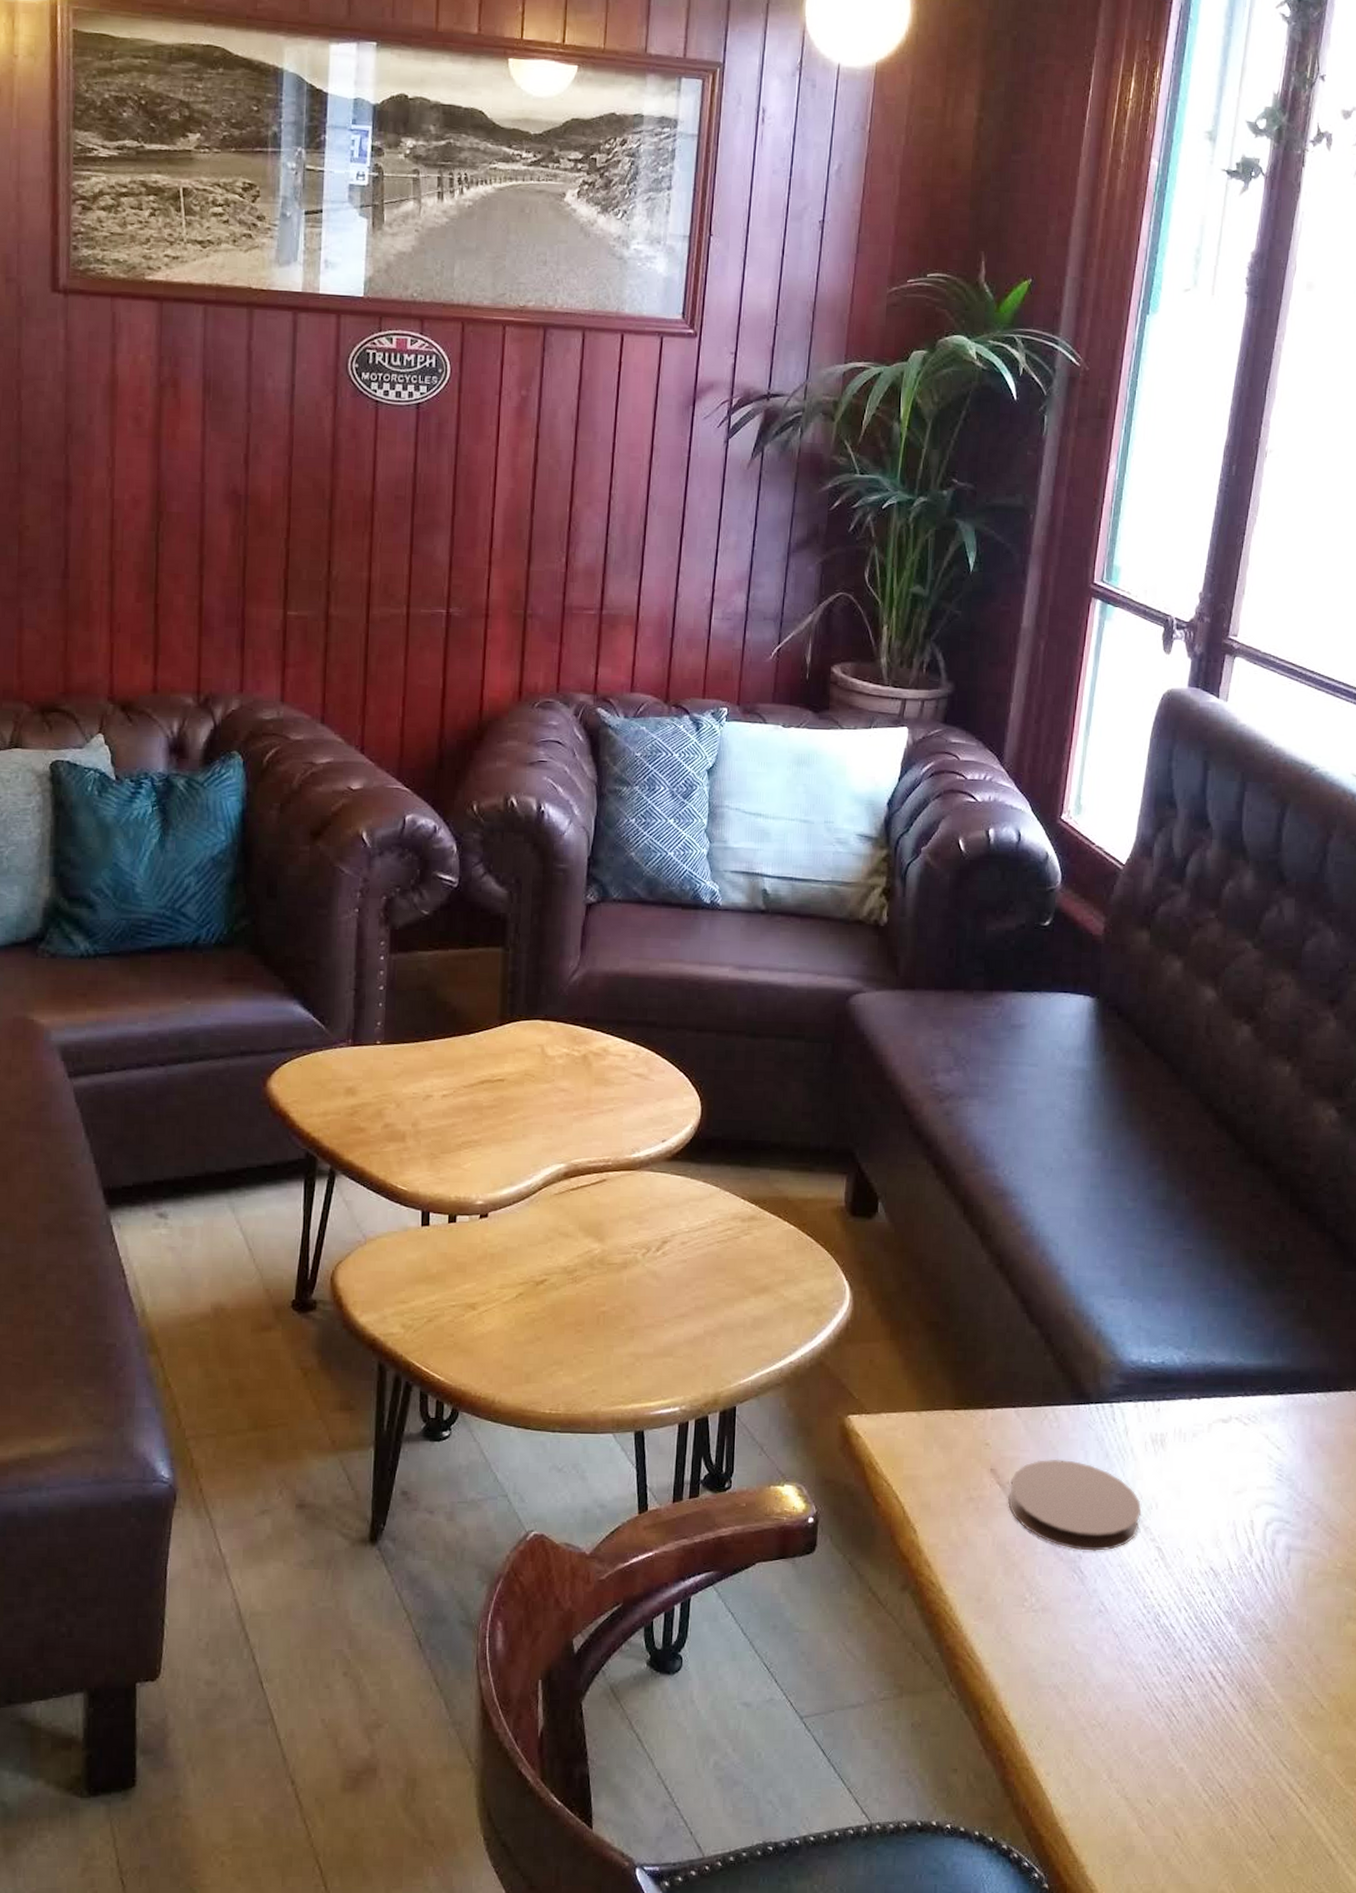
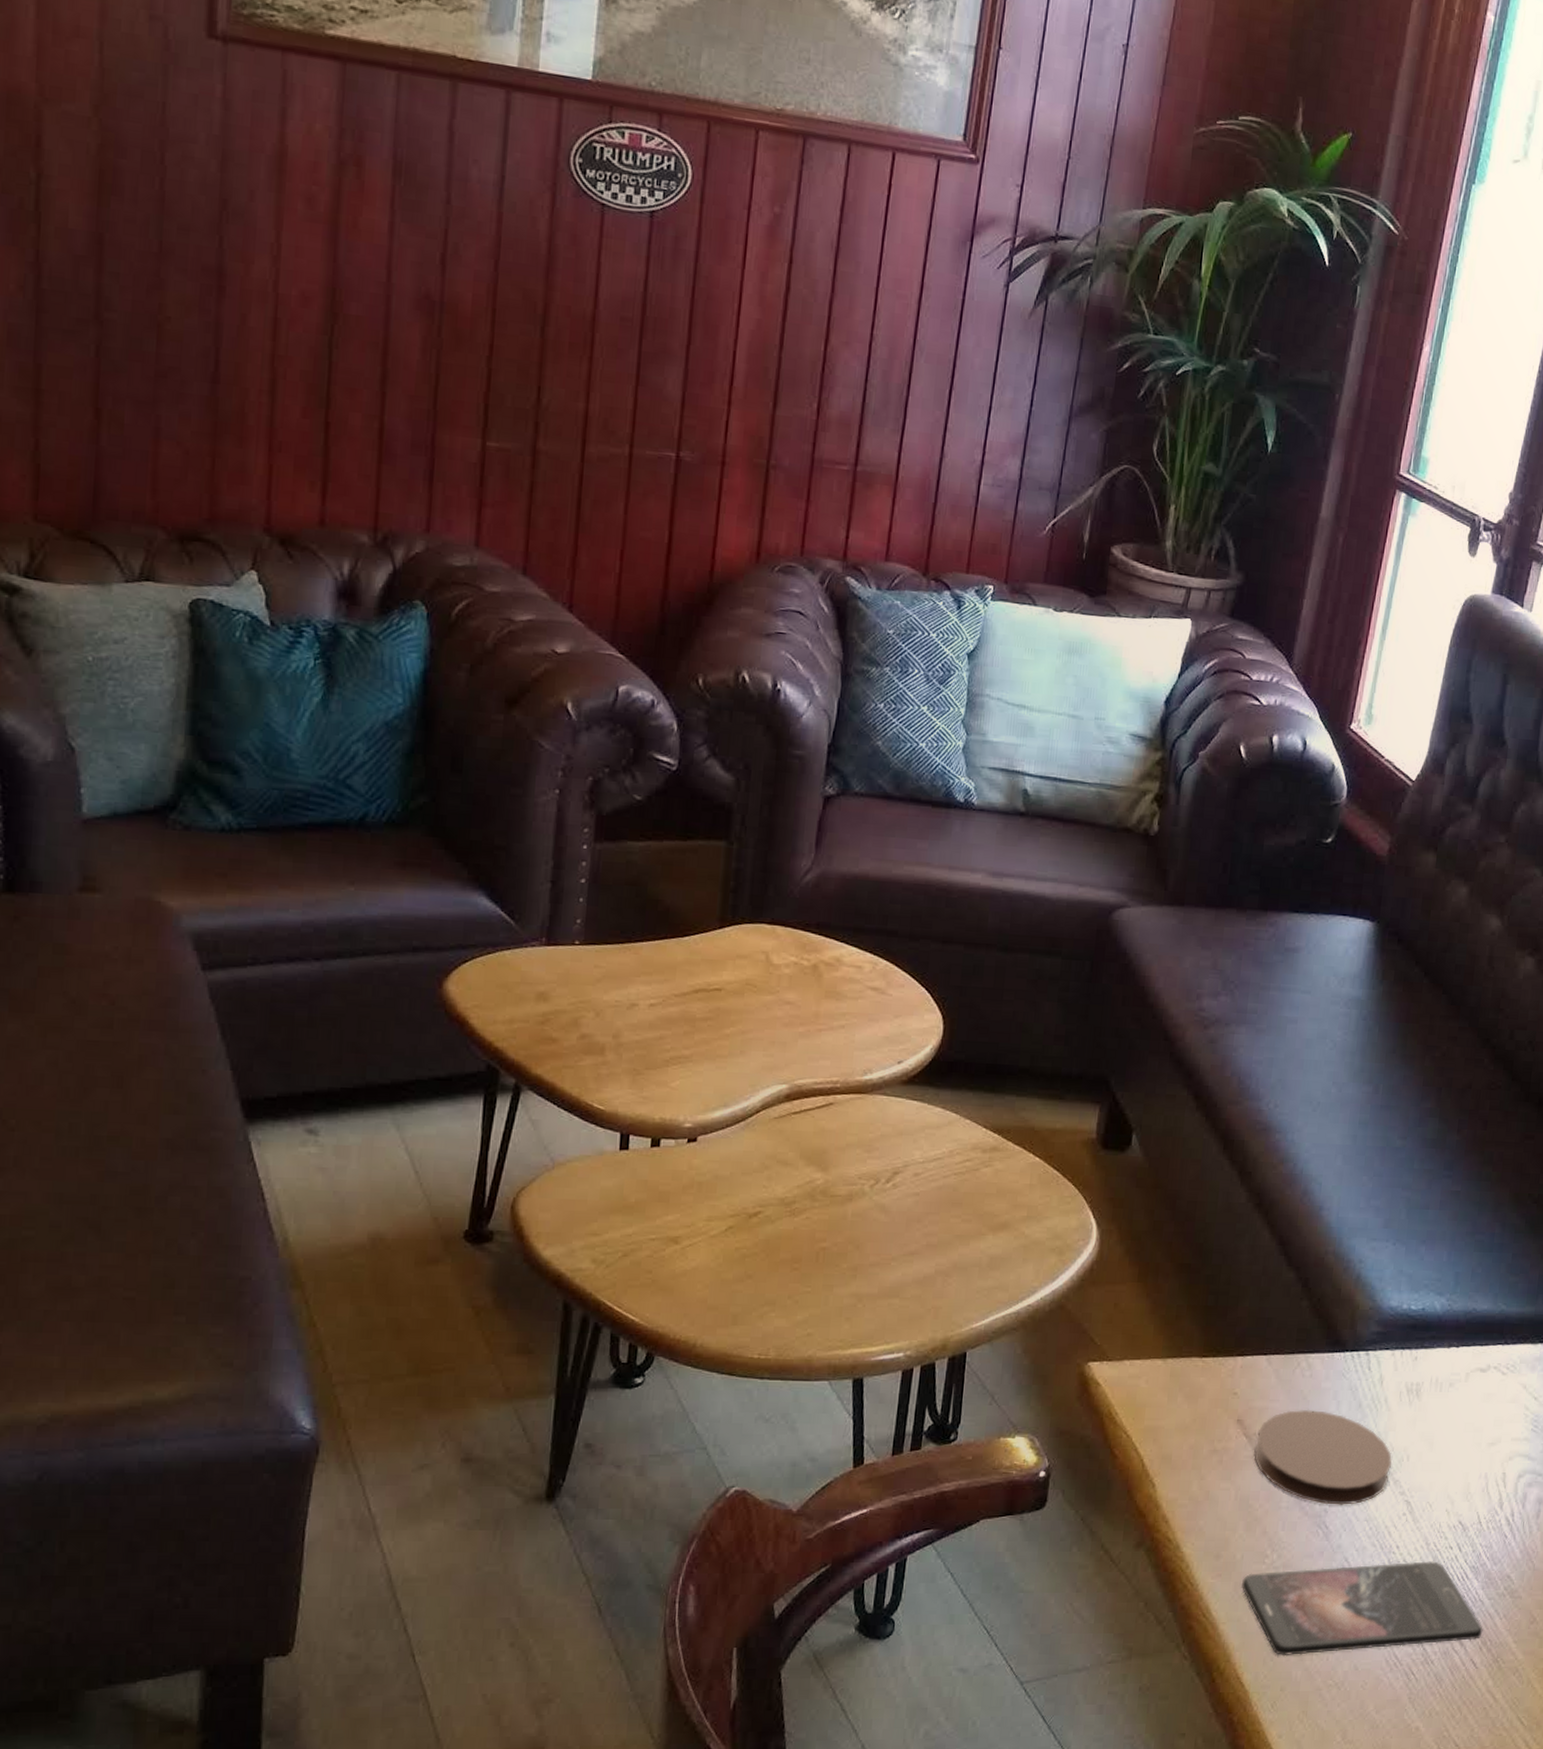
smartphone: none [1003,1606,1240,1697] -> present [1242,1561,1483,1657]

